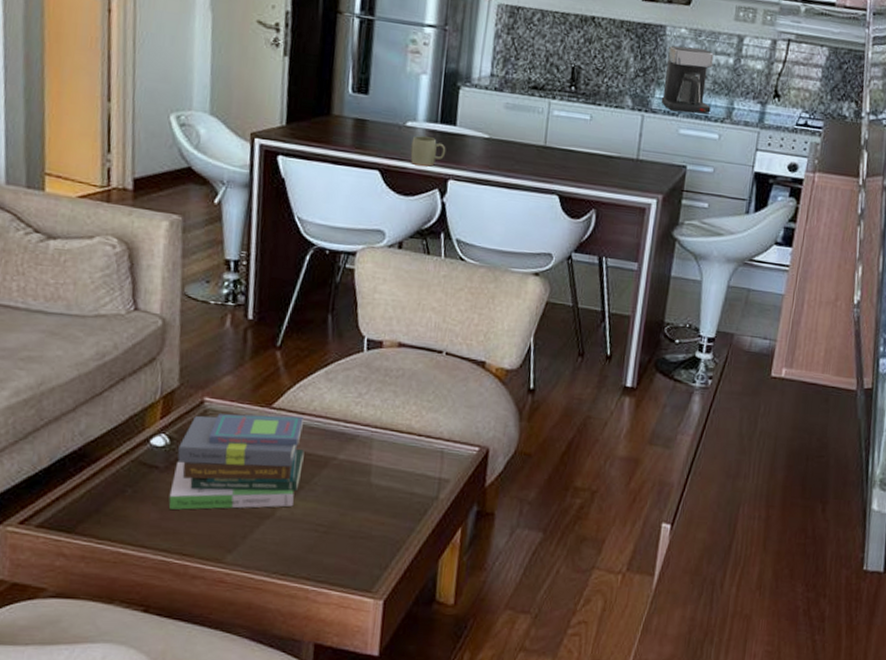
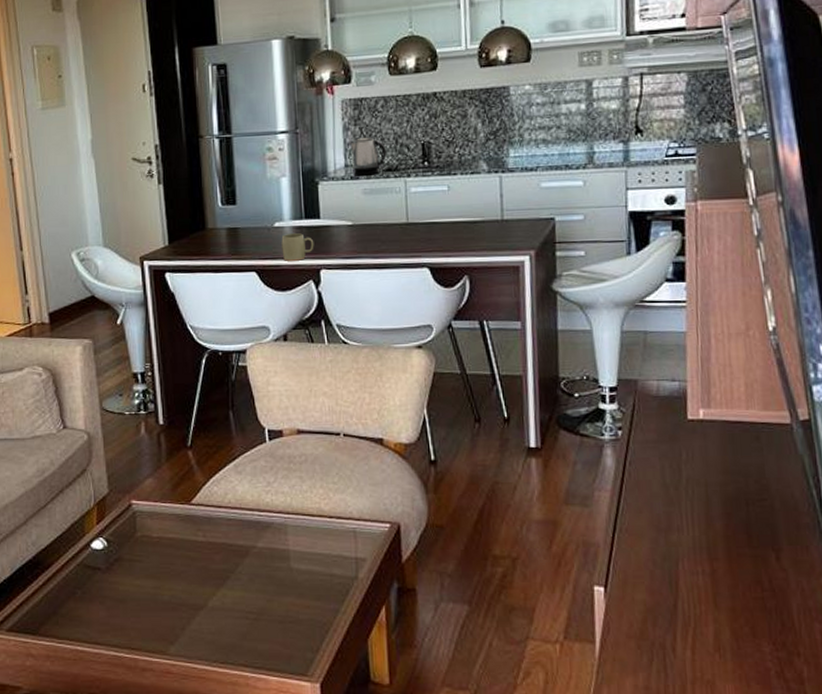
books: present [168,413,305,510] -> none [113,509,226,607]
kettle: none [498,48,536,90] -> present [350,137,387,176]
coffee maker: present [661,45,714,114] -> none [515,100,570,167]

